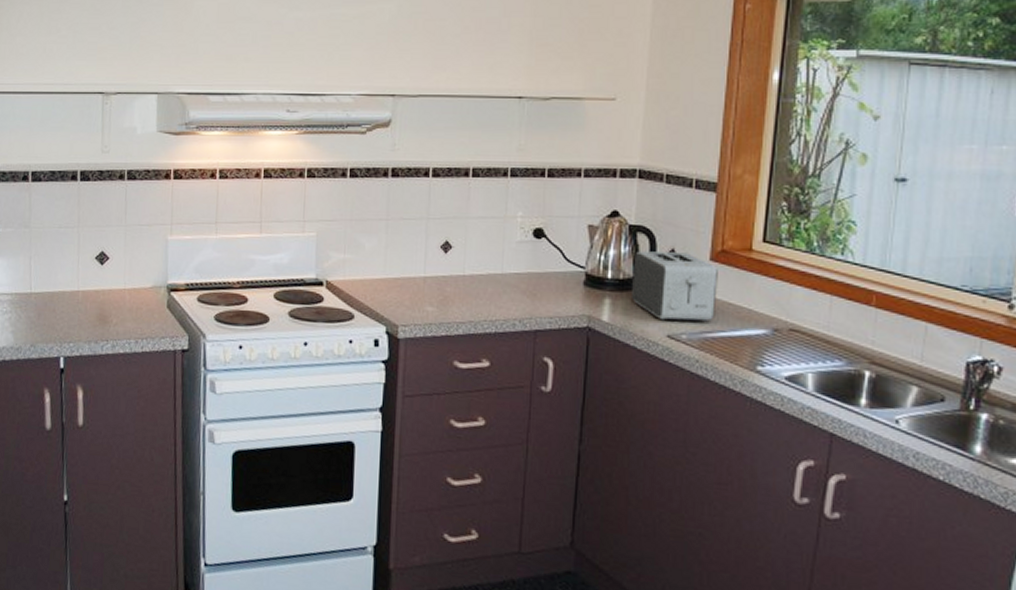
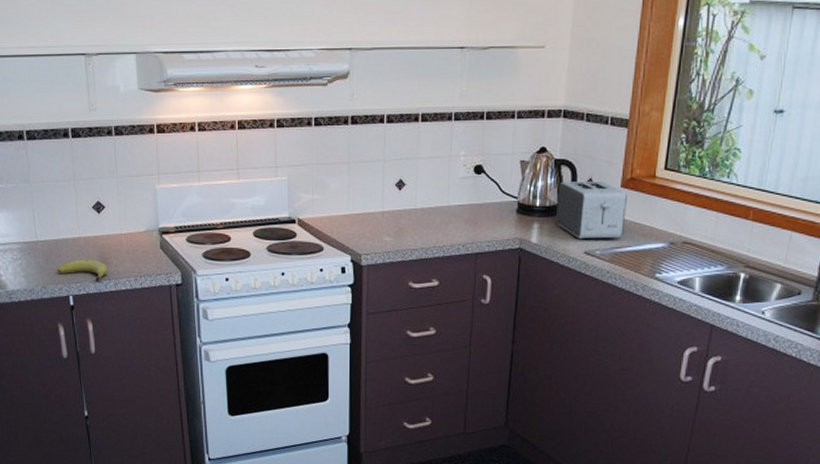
fruit: none [49,315,107,344] -> present [57,258,108,283]

